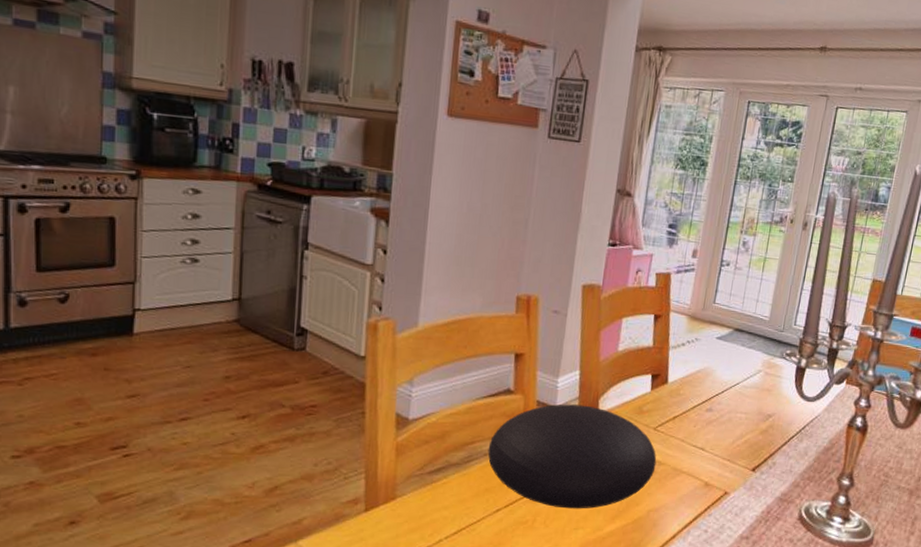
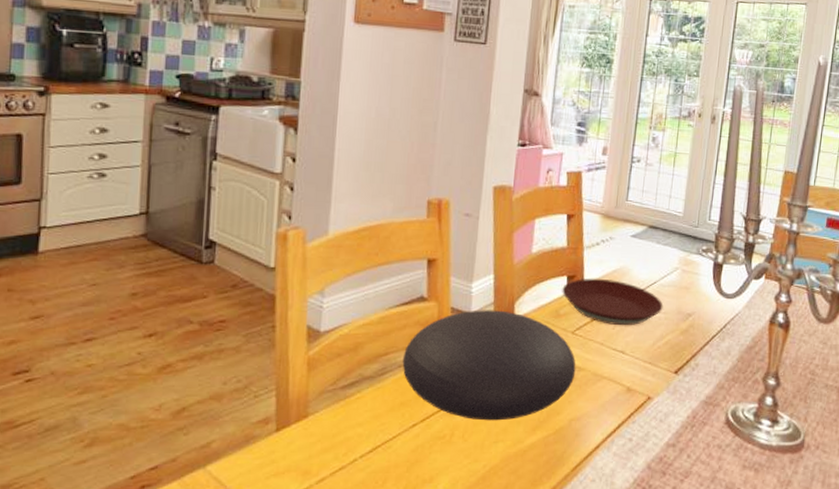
plate: none [646,377,745,425] -> present [562,278,664,326]

